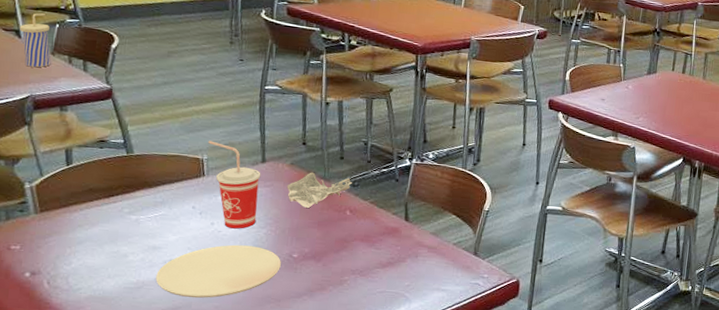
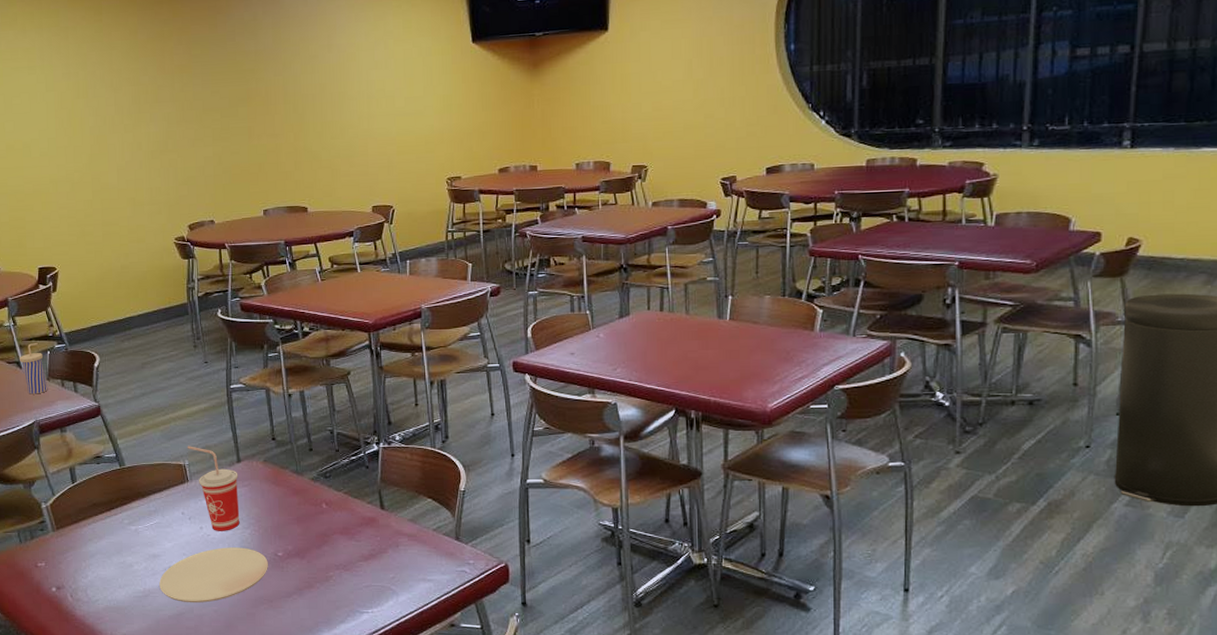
crumpled paper: present [286,172,352,208] -> none [263,467,324,504]

